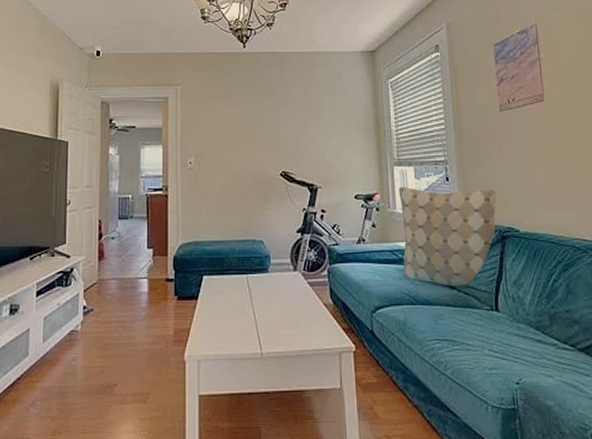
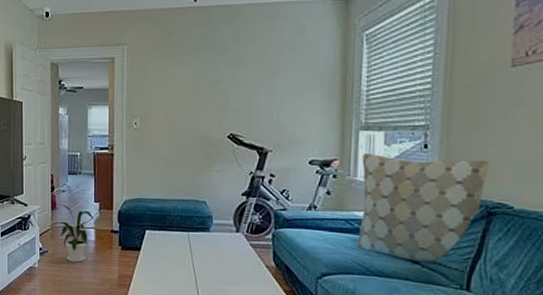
house plant: none [94,253,147,320] -> present [48,204,94,263]

